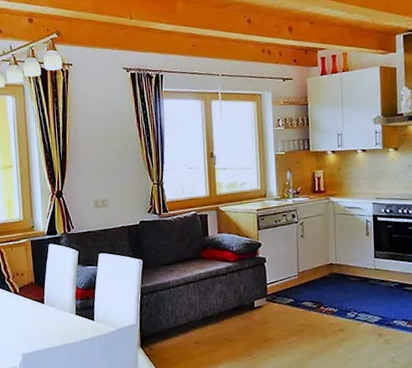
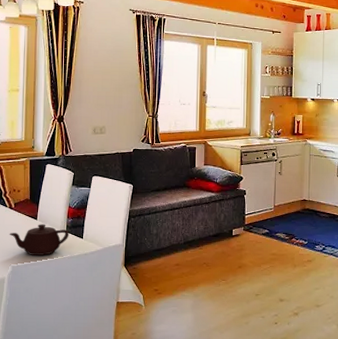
teapot: none [16,307,80,341] -> present [9,224,69,256]

